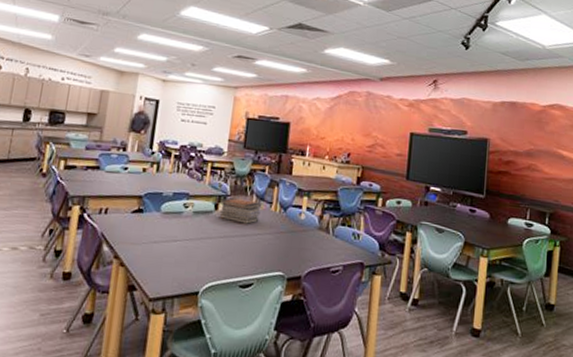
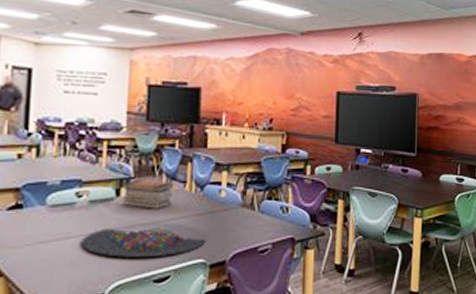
board game: none [183,236,286,266] -> present [80,227,207,258]

